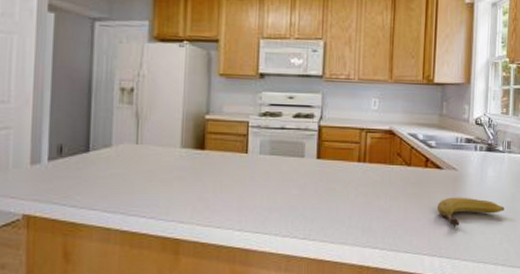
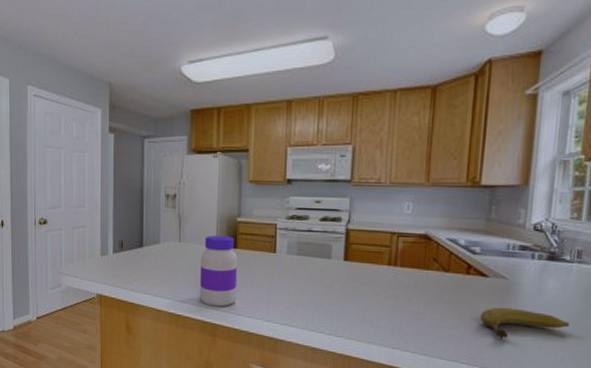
jar: none [160,135,205,219] -> present [199,235,237,307]

